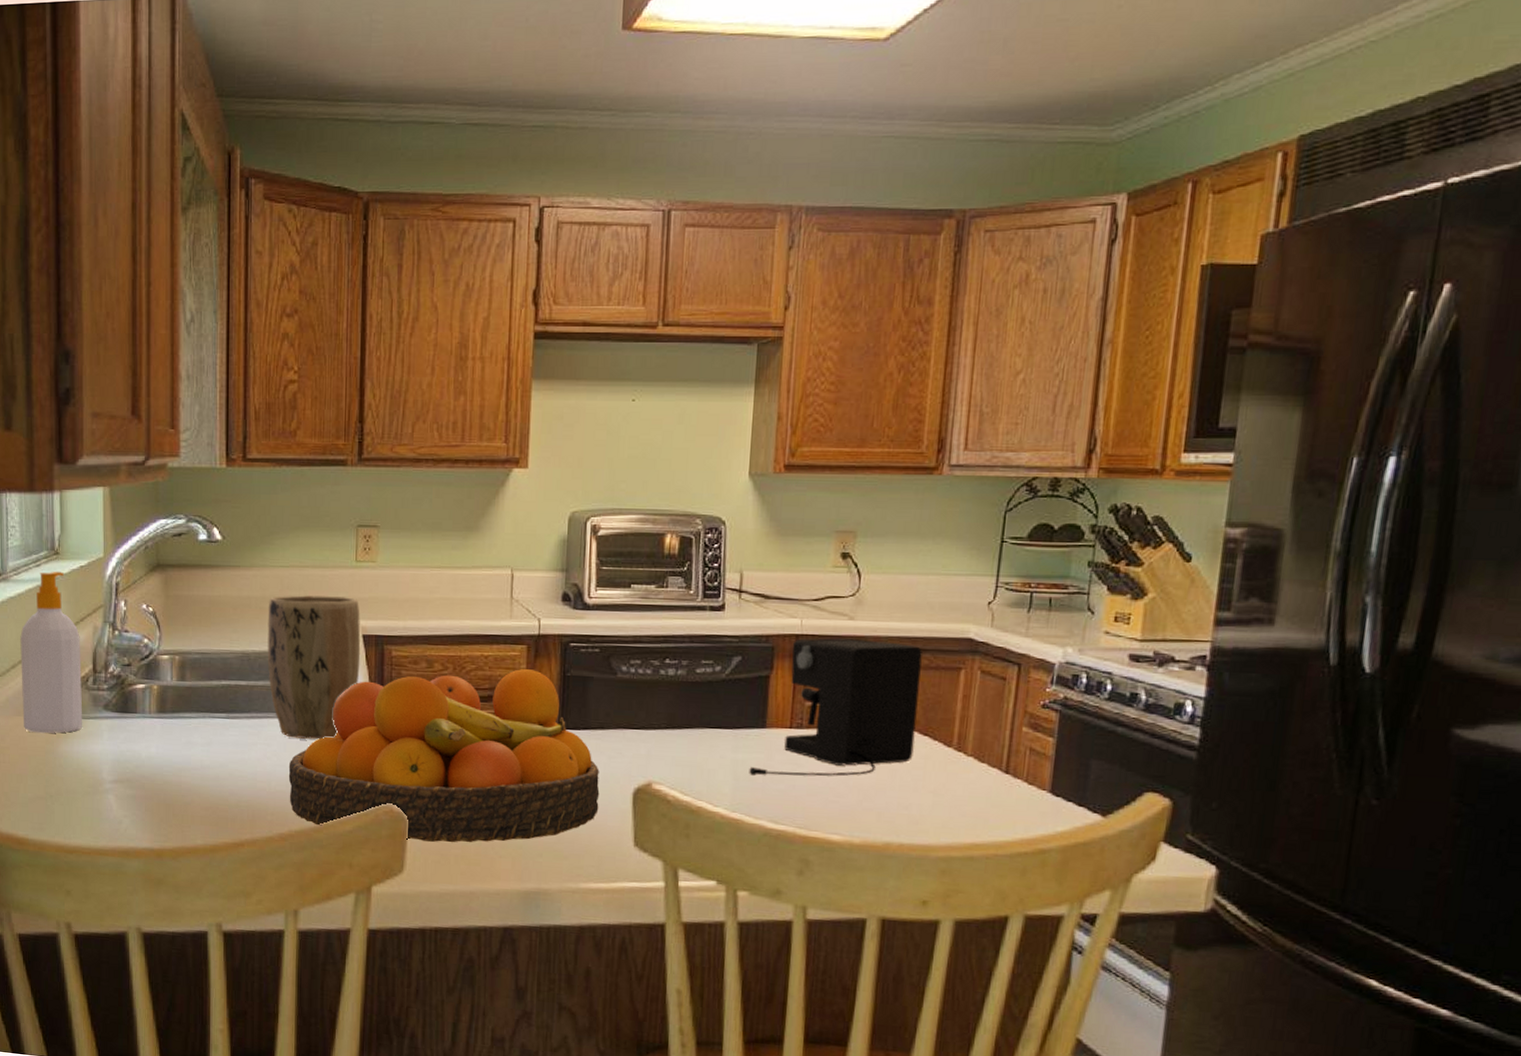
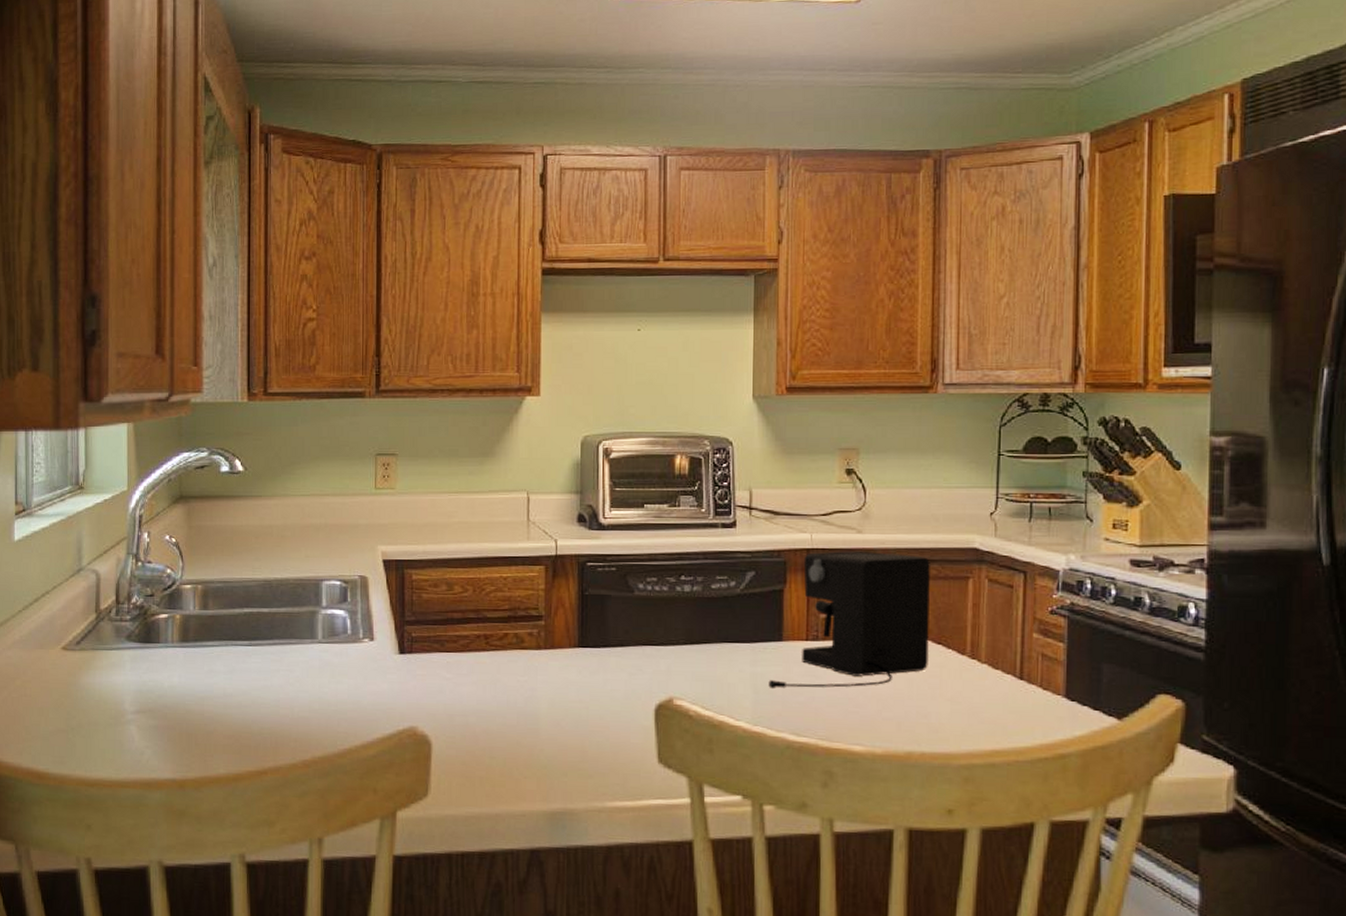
soap bottle: present [20,571,83,734] -> none [44,505,105,666]
plant pot: present [267,595,361,740] -> none [289,523,381,664]
fruit bowl: present [288,669,600,843] -> none [311,589,622,765]

